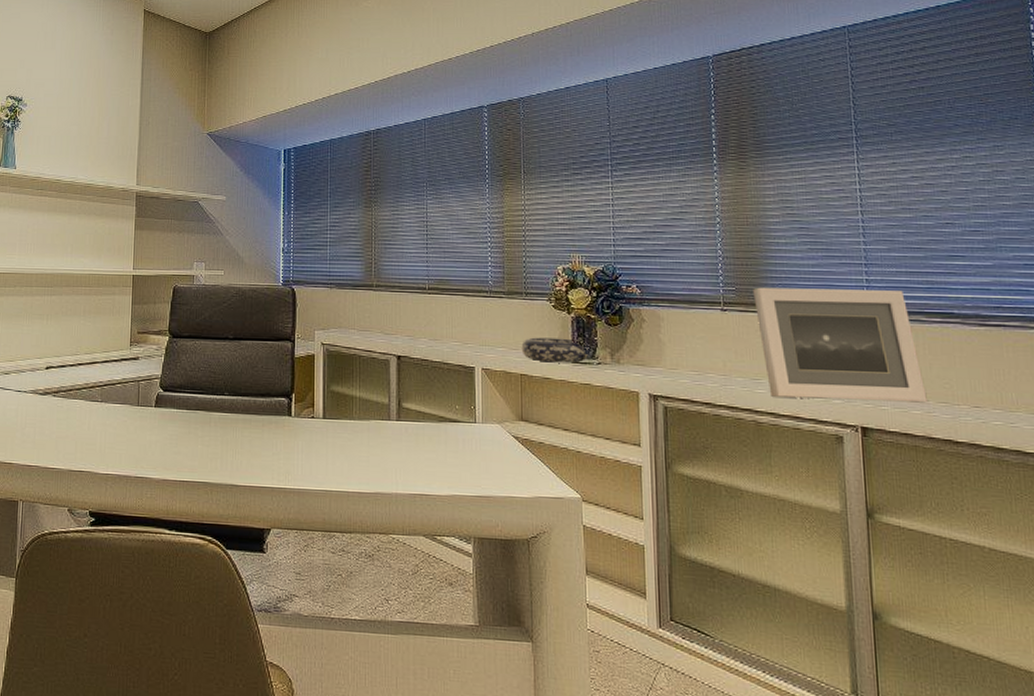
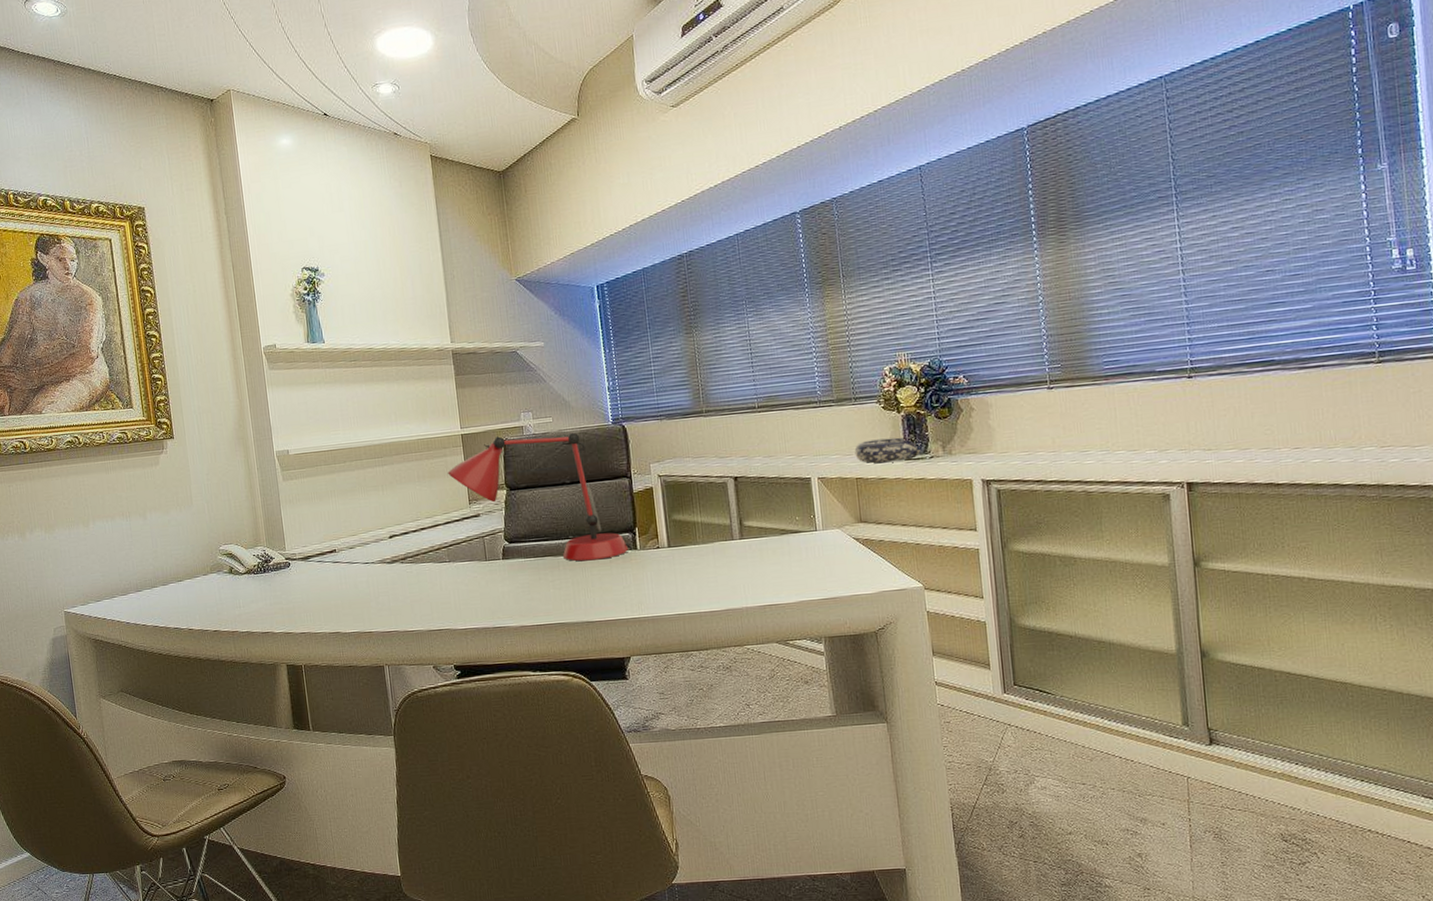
desk lamp: none [114,282,287,422] -> present [448,430,633,562]
picture frame: present [753,287,927,403] -> none [1078,345,1250,466]

